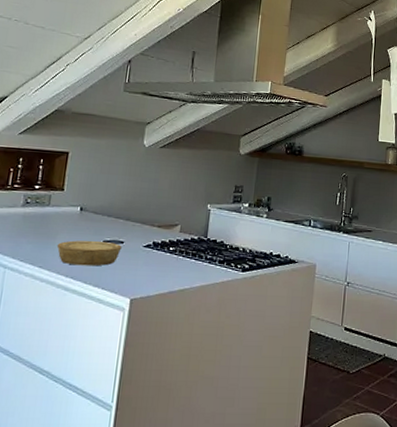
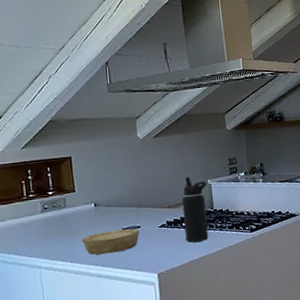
water bottle: none [169,197,207,271] -> present [182,176,209,243]

